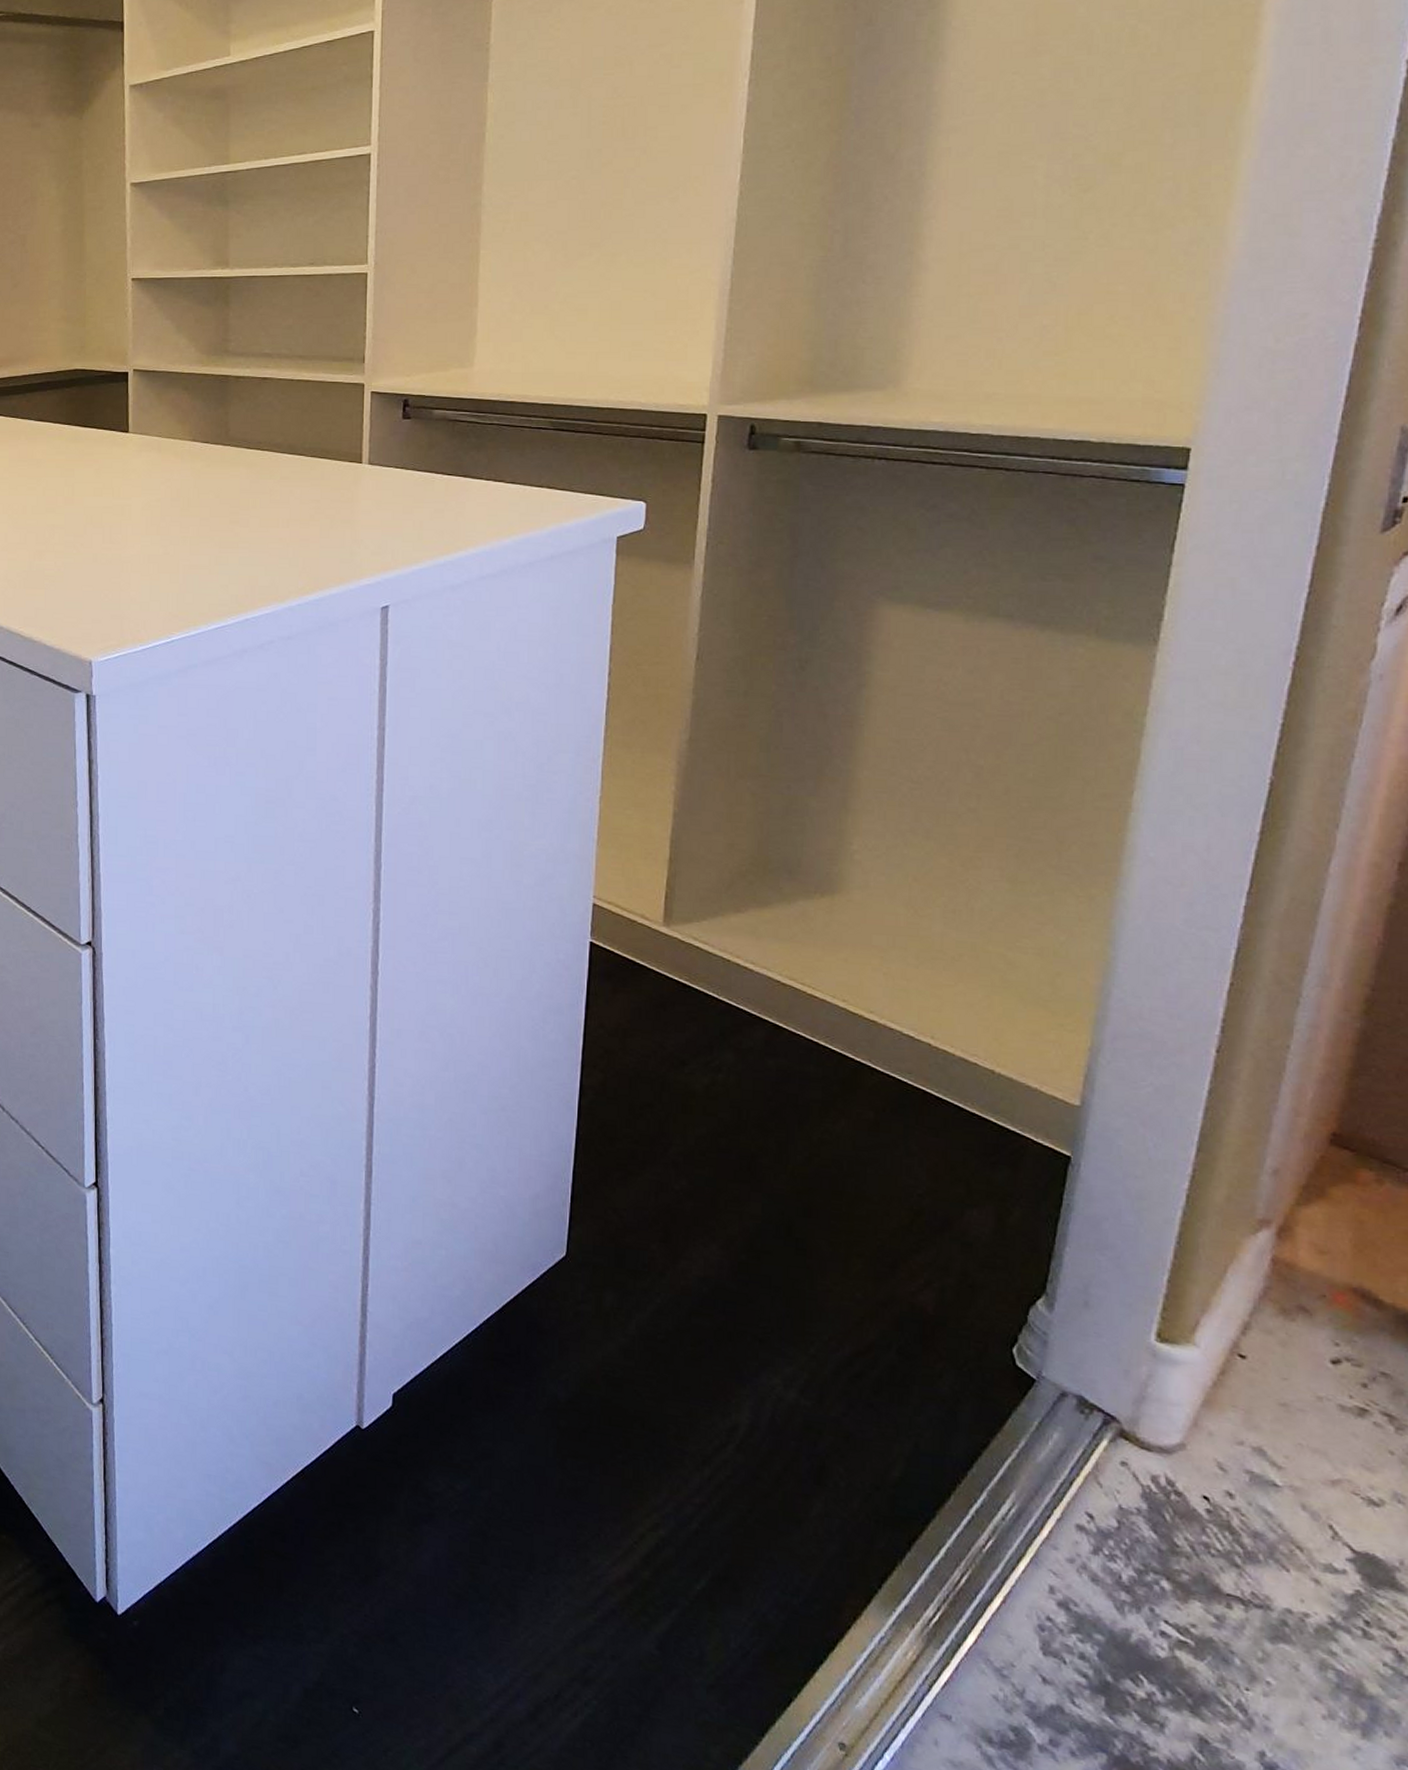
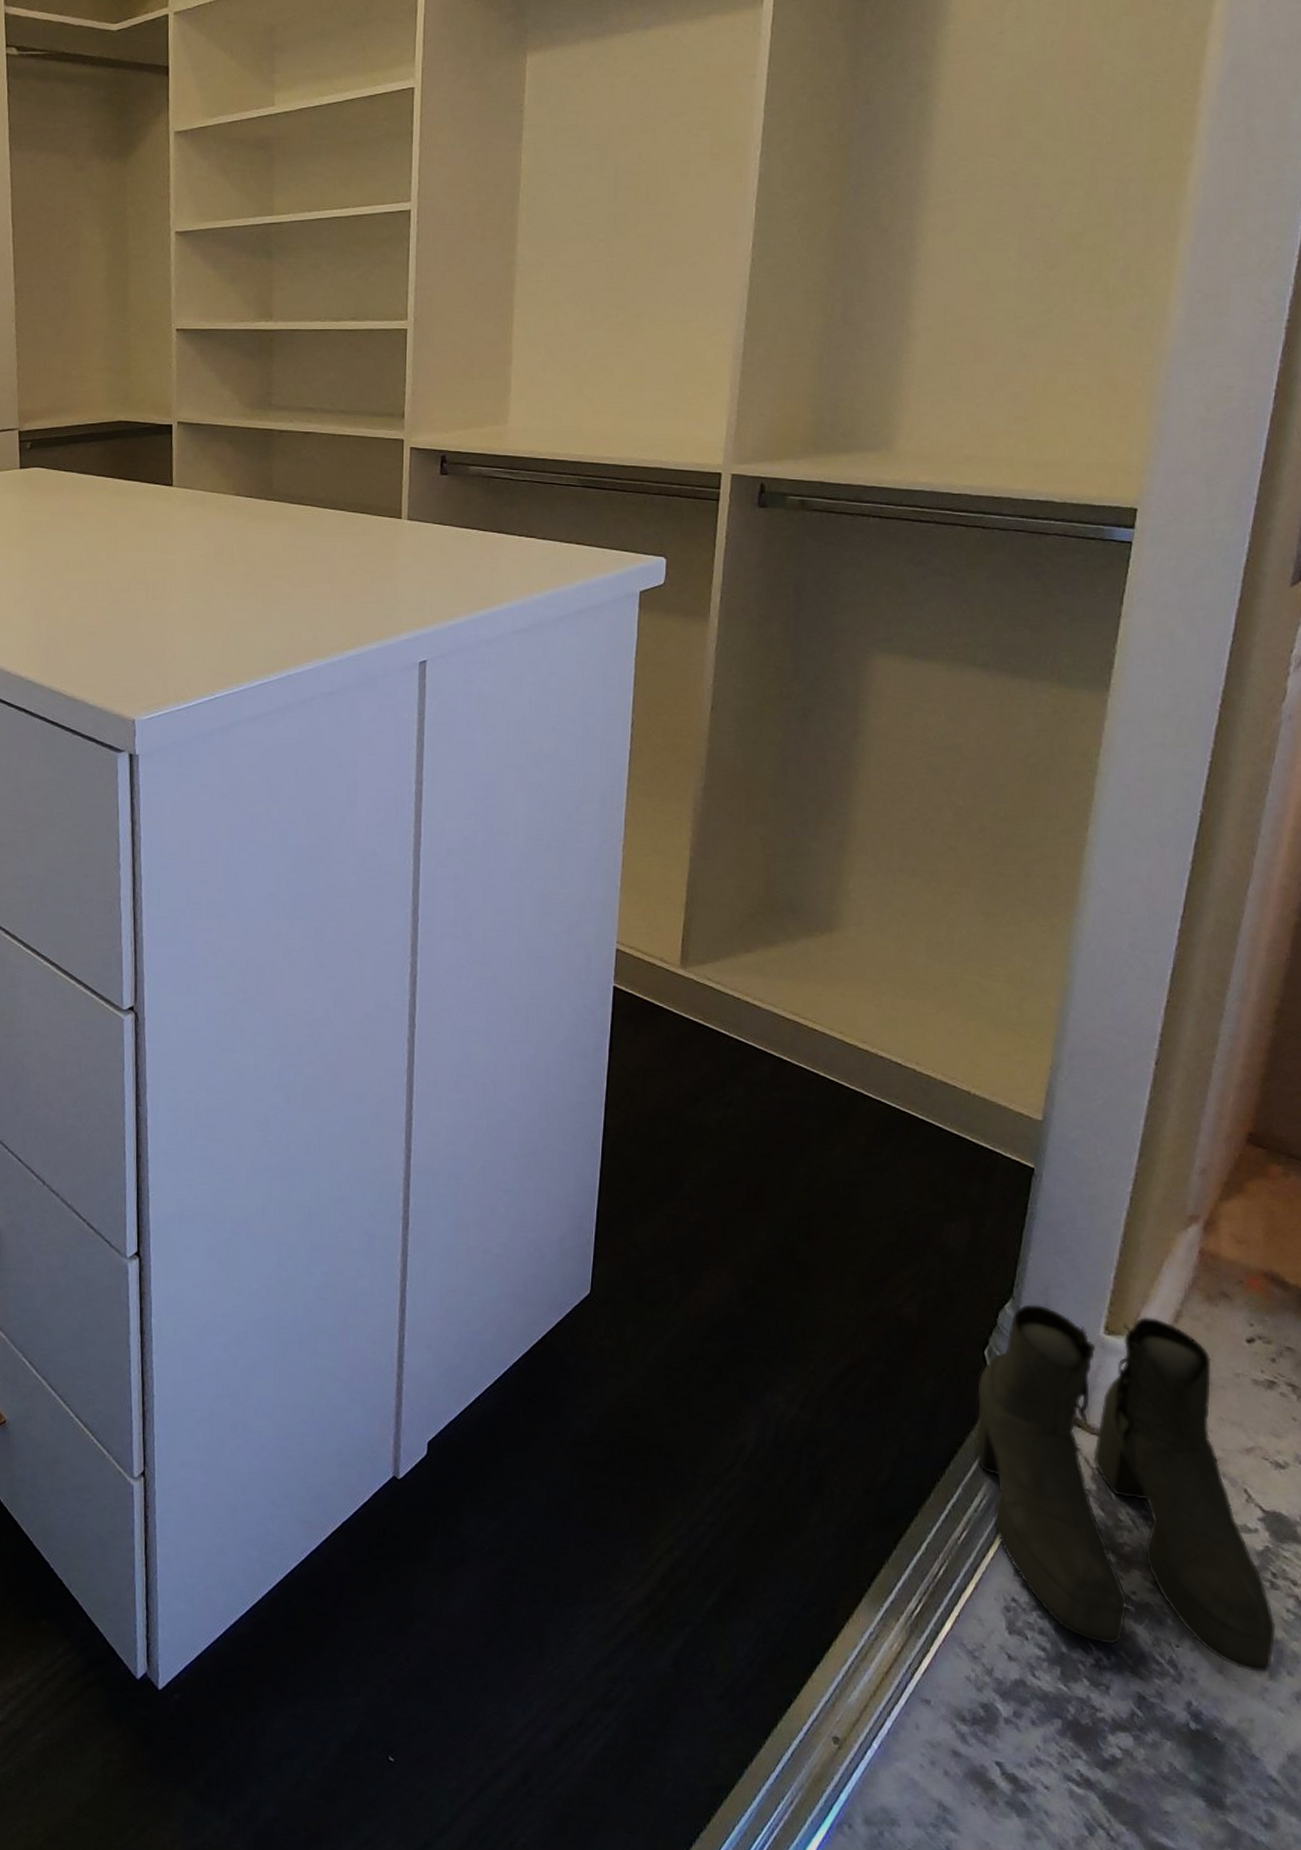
boots: none [1001,1302,1370,1730] -> present [974,1304,1276,1673]

